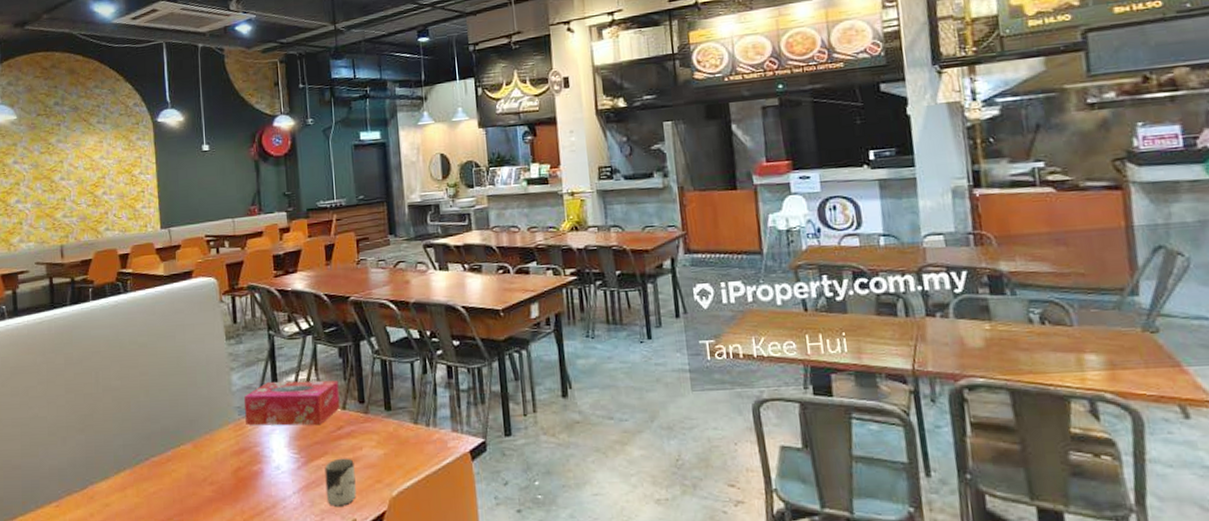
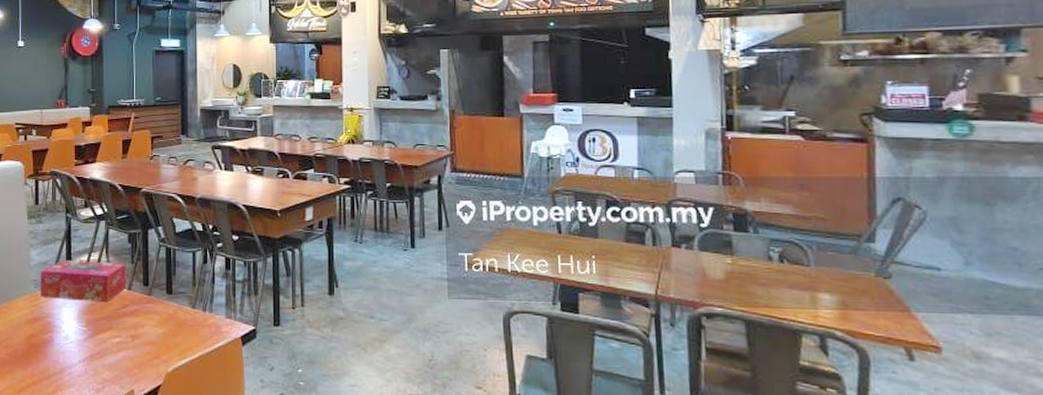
cup: present [324,458,356,506] -> none [108,334,135,377]

